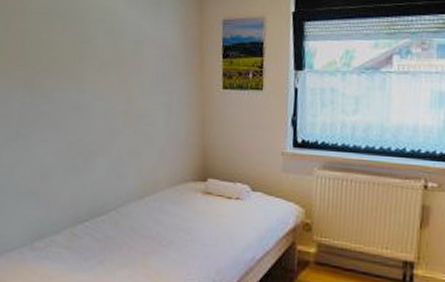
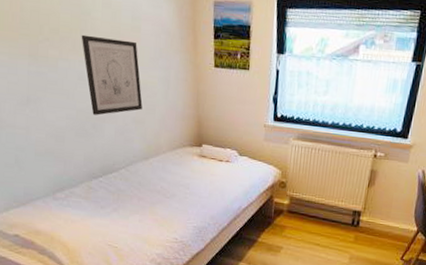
wall art: none [80,62,141,148] -> present [81,34,143,115]

